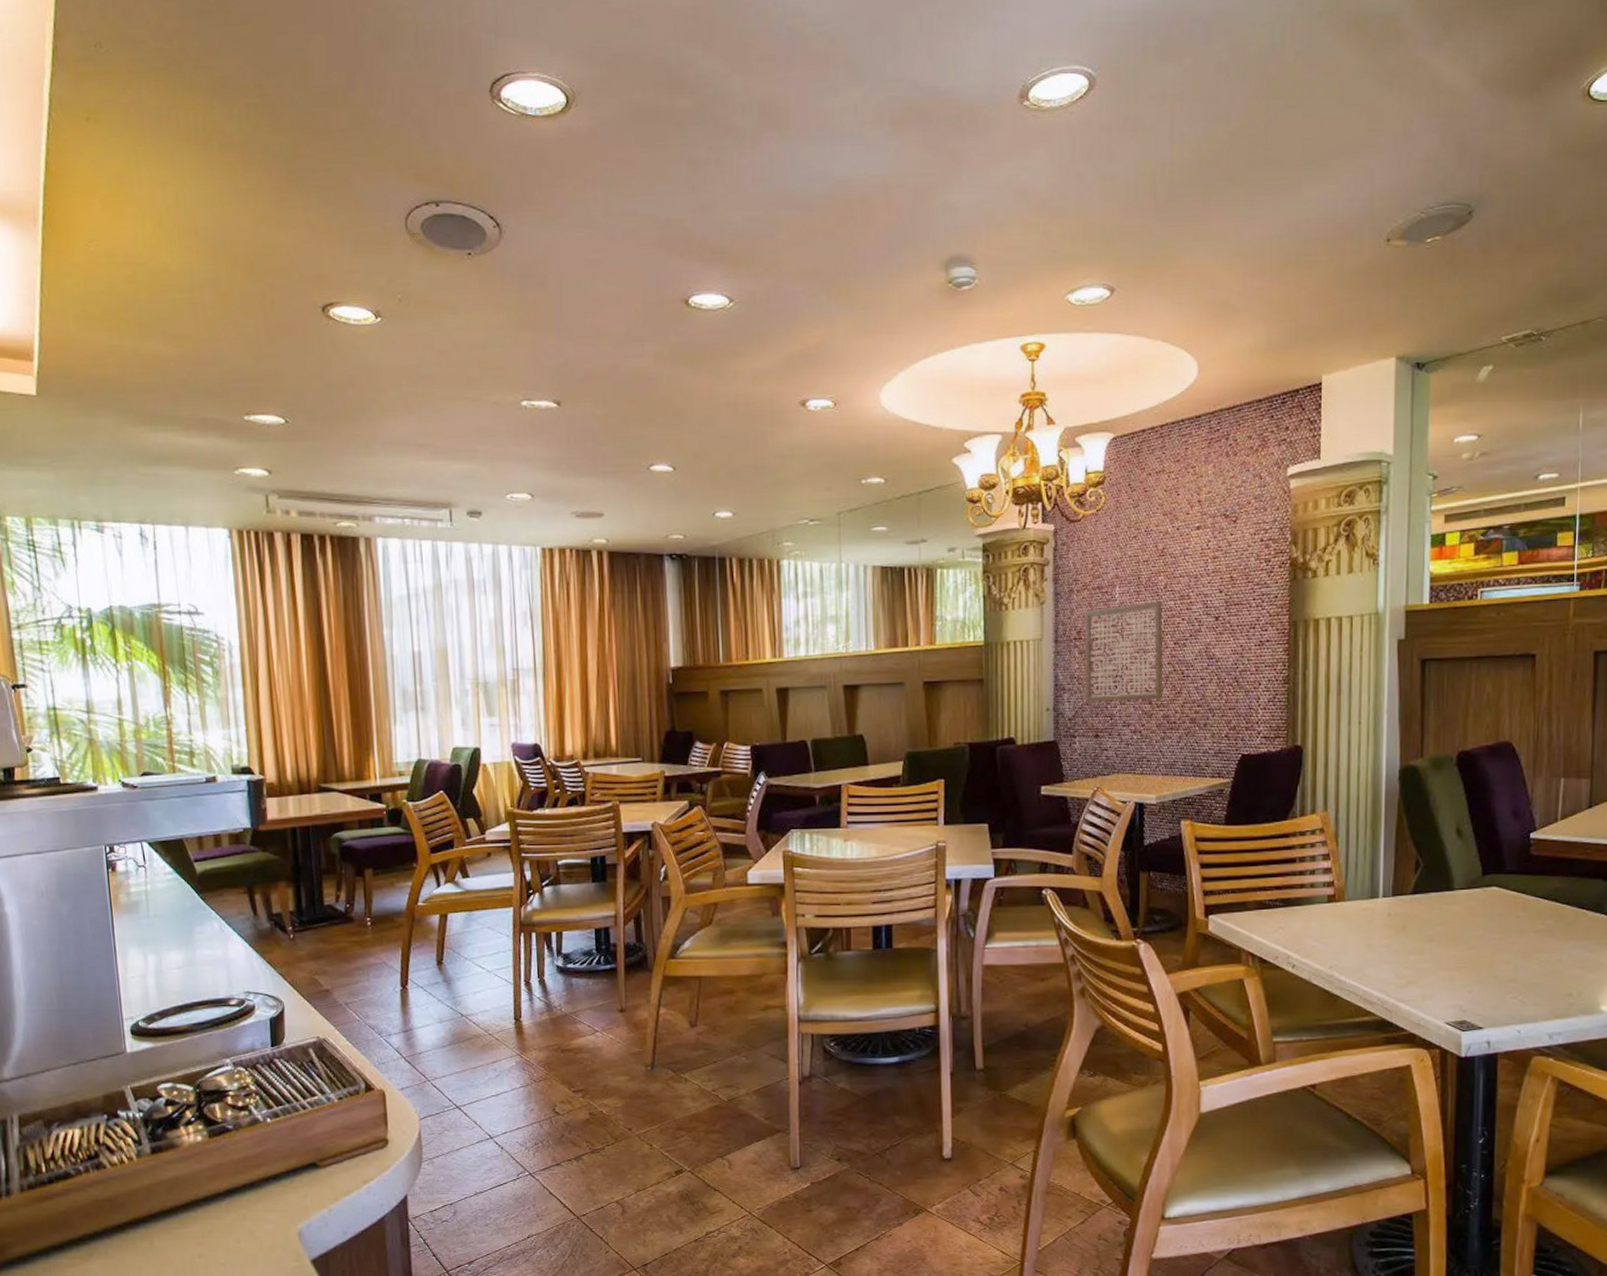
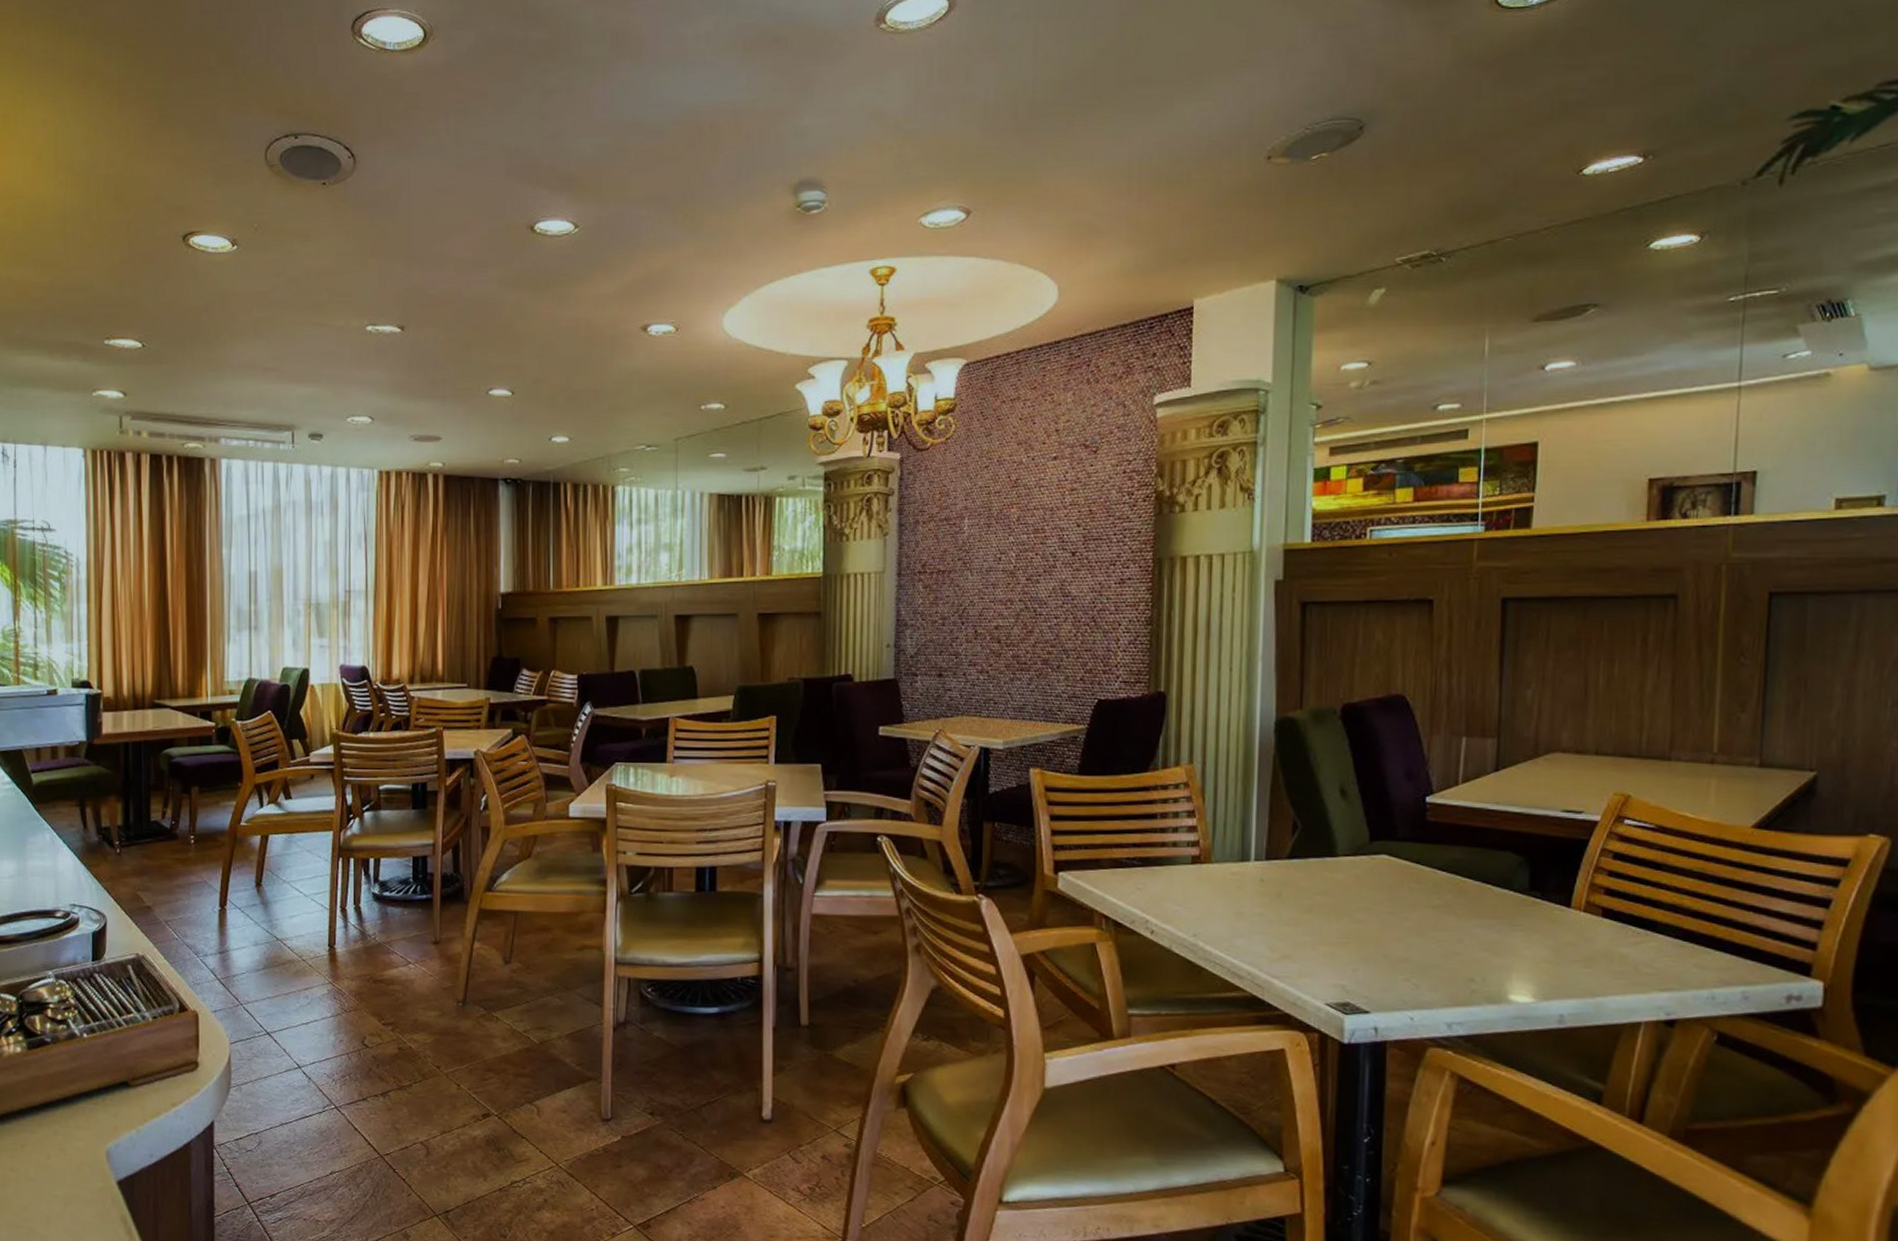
wall art: present [1085,601,1162,702] -> none [929,535,1015,639]

